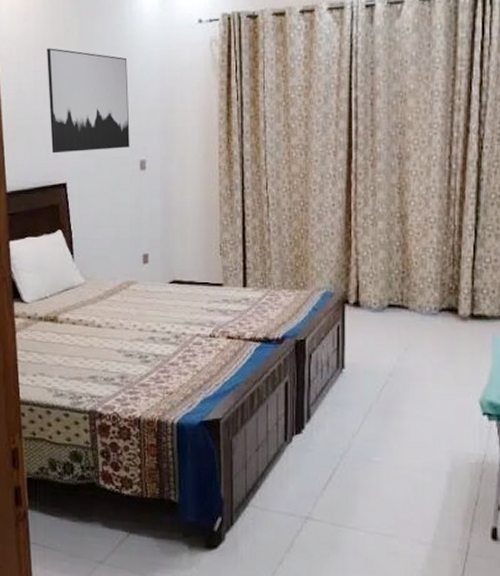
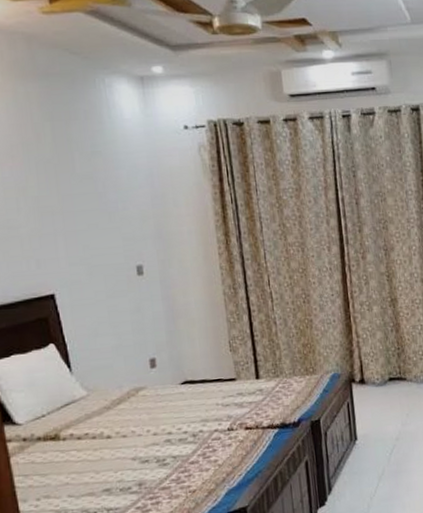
wall art: present [47,48,130,154] -> none [15,153,124,264]

